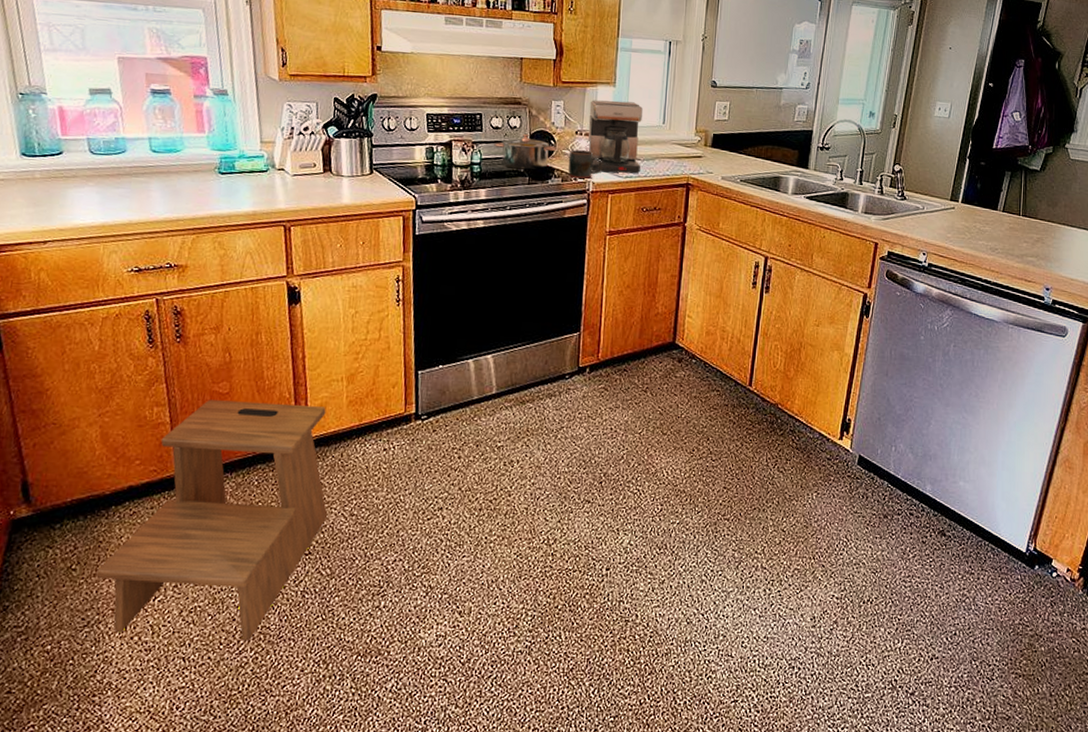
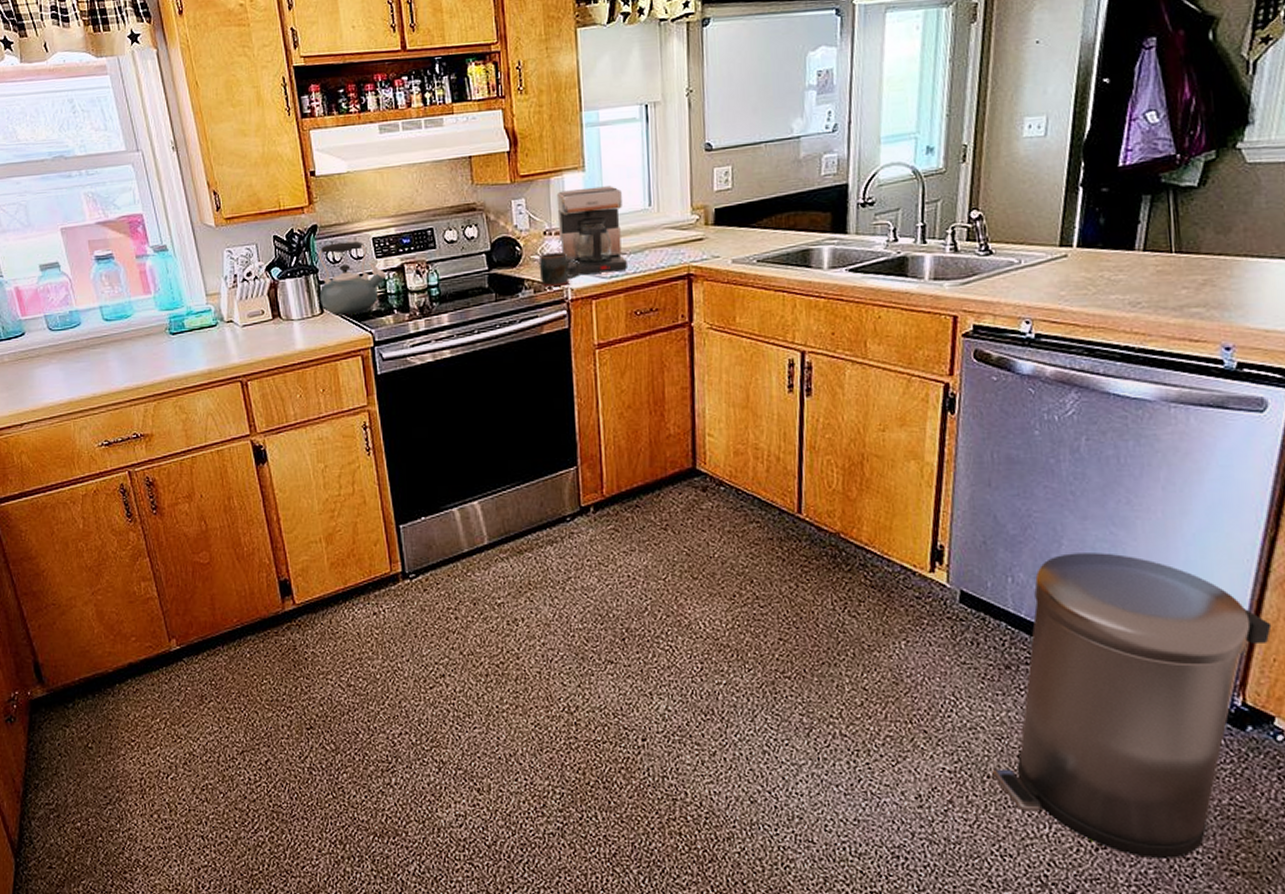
step stool: present [96,400,328,642] -> none [111,570,325,820]
kettle: none [370,113,435,178] -> present [318,241,387,315]
cooking pot: present [494,133,558,170] -> none [451,243,525,286]
pedal bin: none [866,431,1057,665] -> present [992,553,1272,859]

